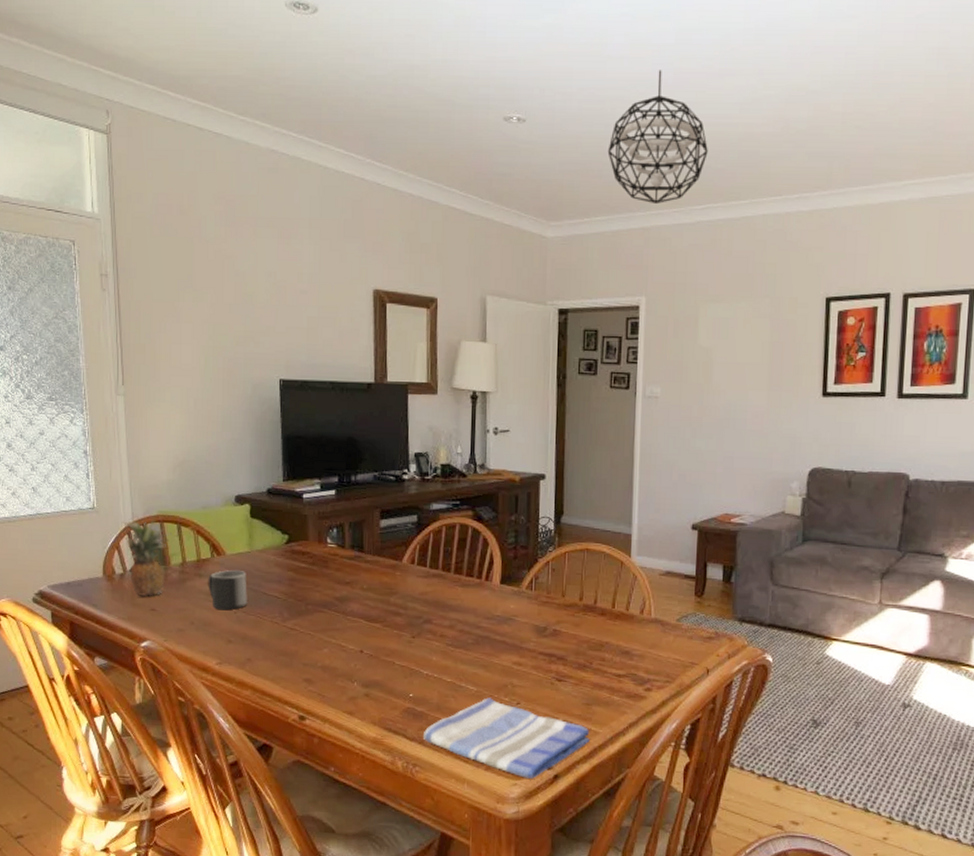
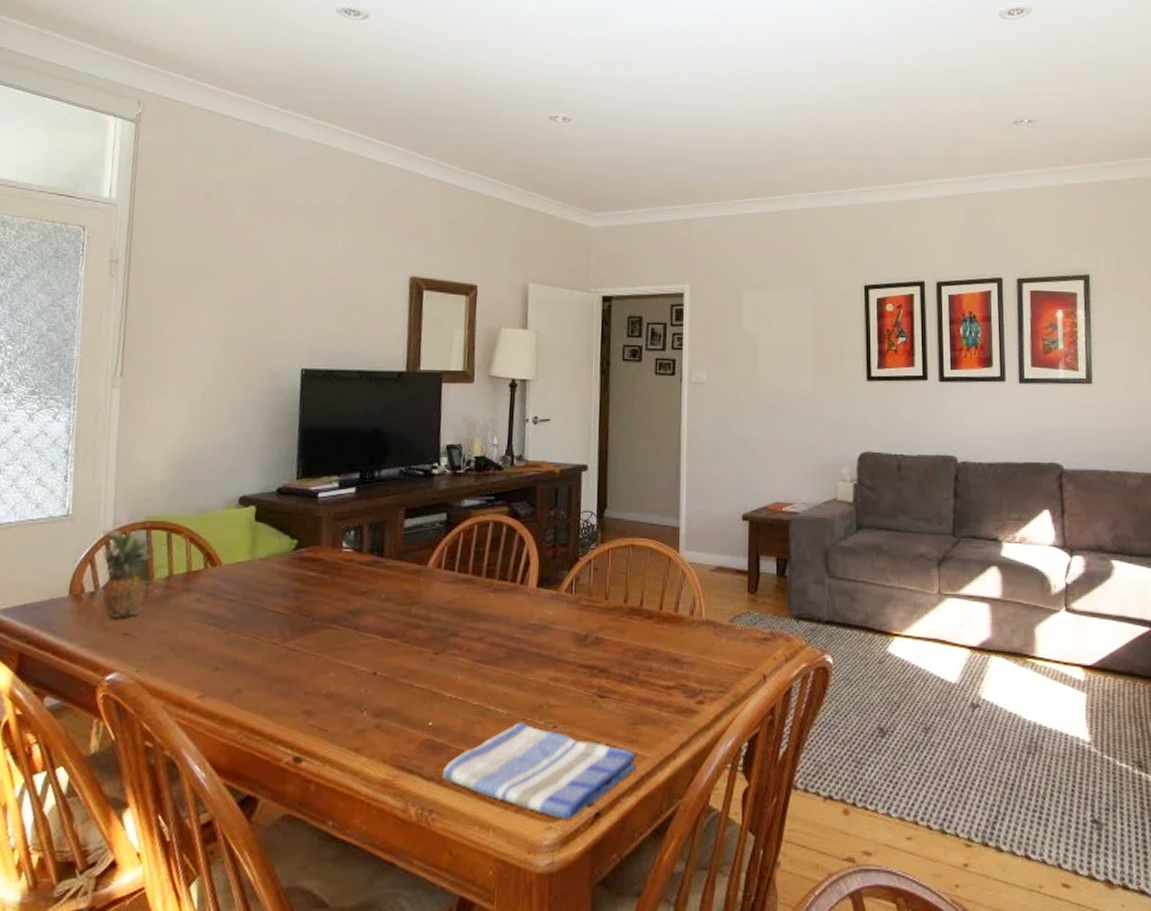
mug: present [208,570,247,611] -> none [196,583,245,631]
pendant light: present [607,70,708,205] -> none [650,79,746,198]

